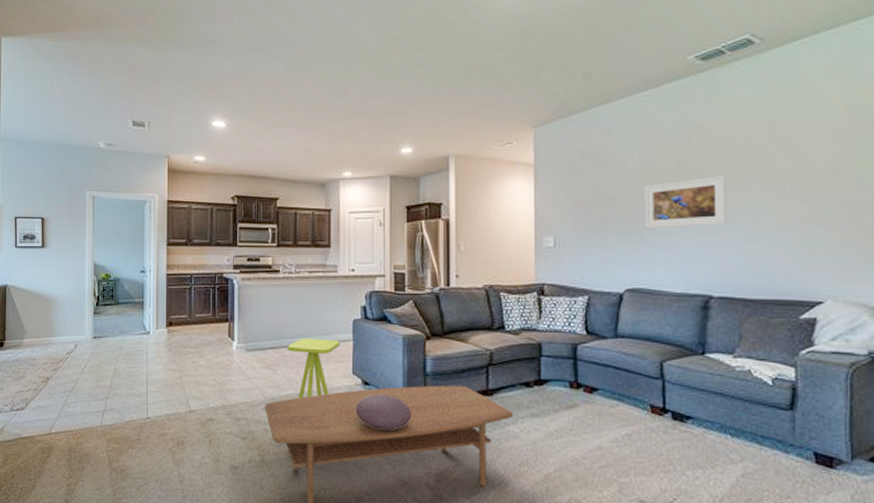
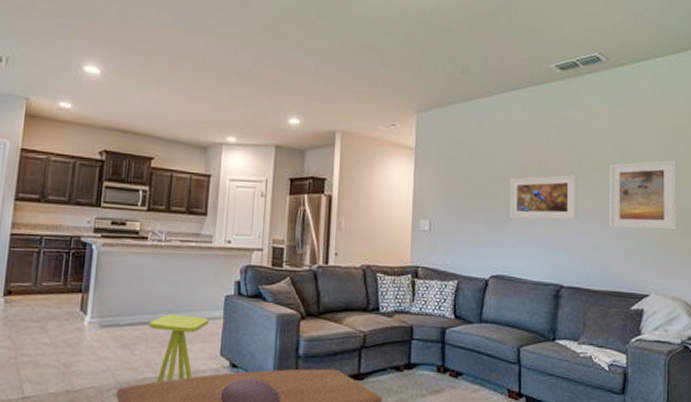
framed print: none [767,146,862,231] -> present [608,159,678,230]

